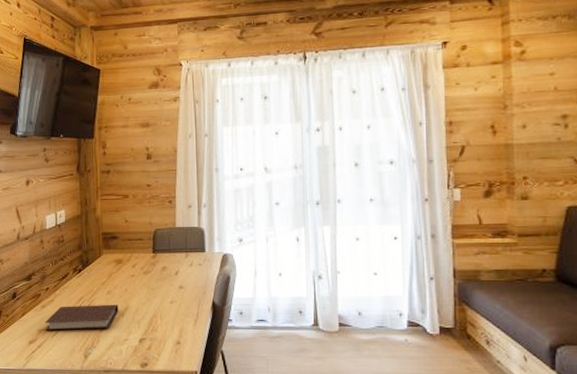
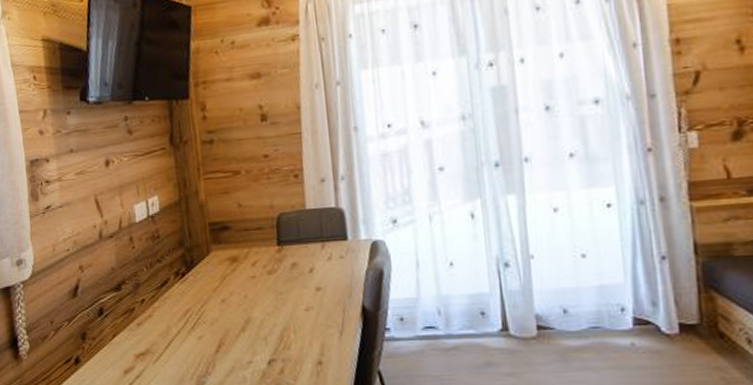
notebook: present [44,304,119,331] -> none [142,316,238,355]

